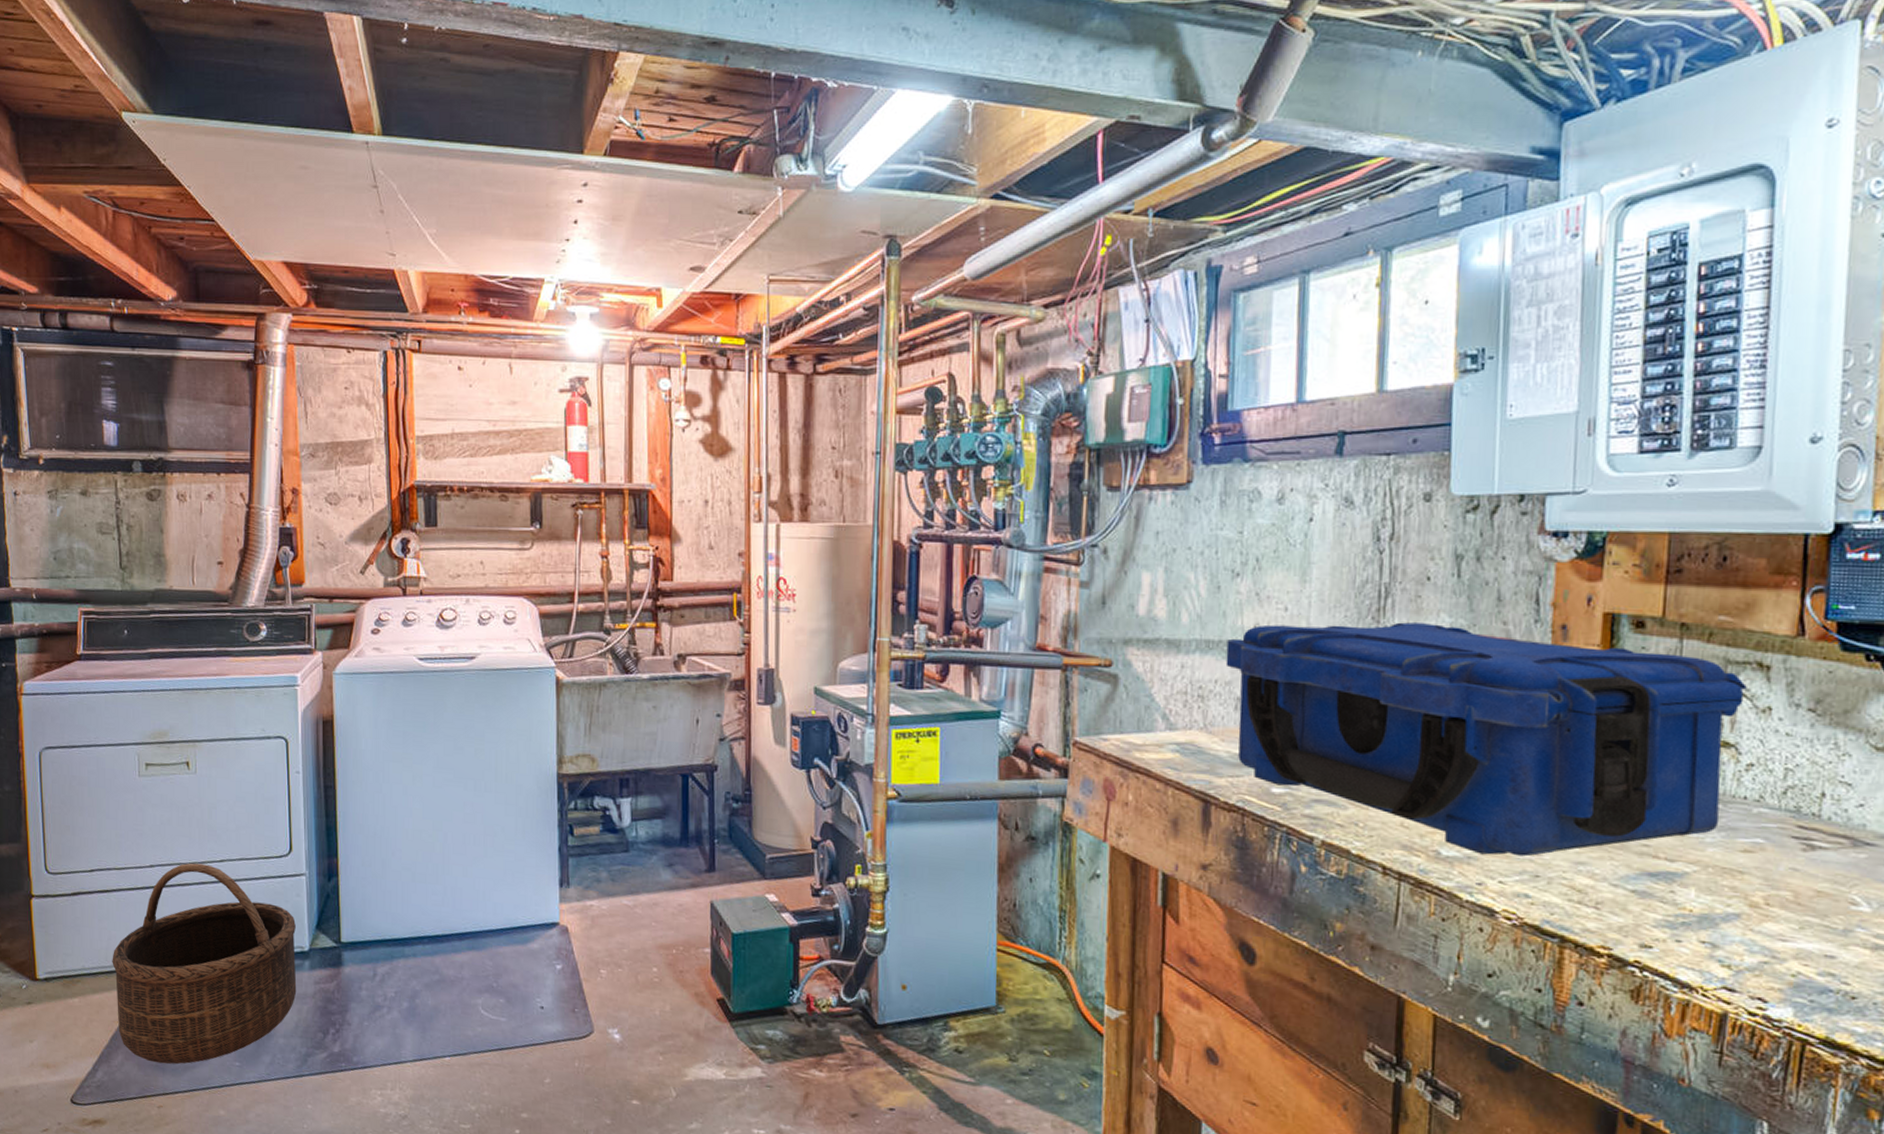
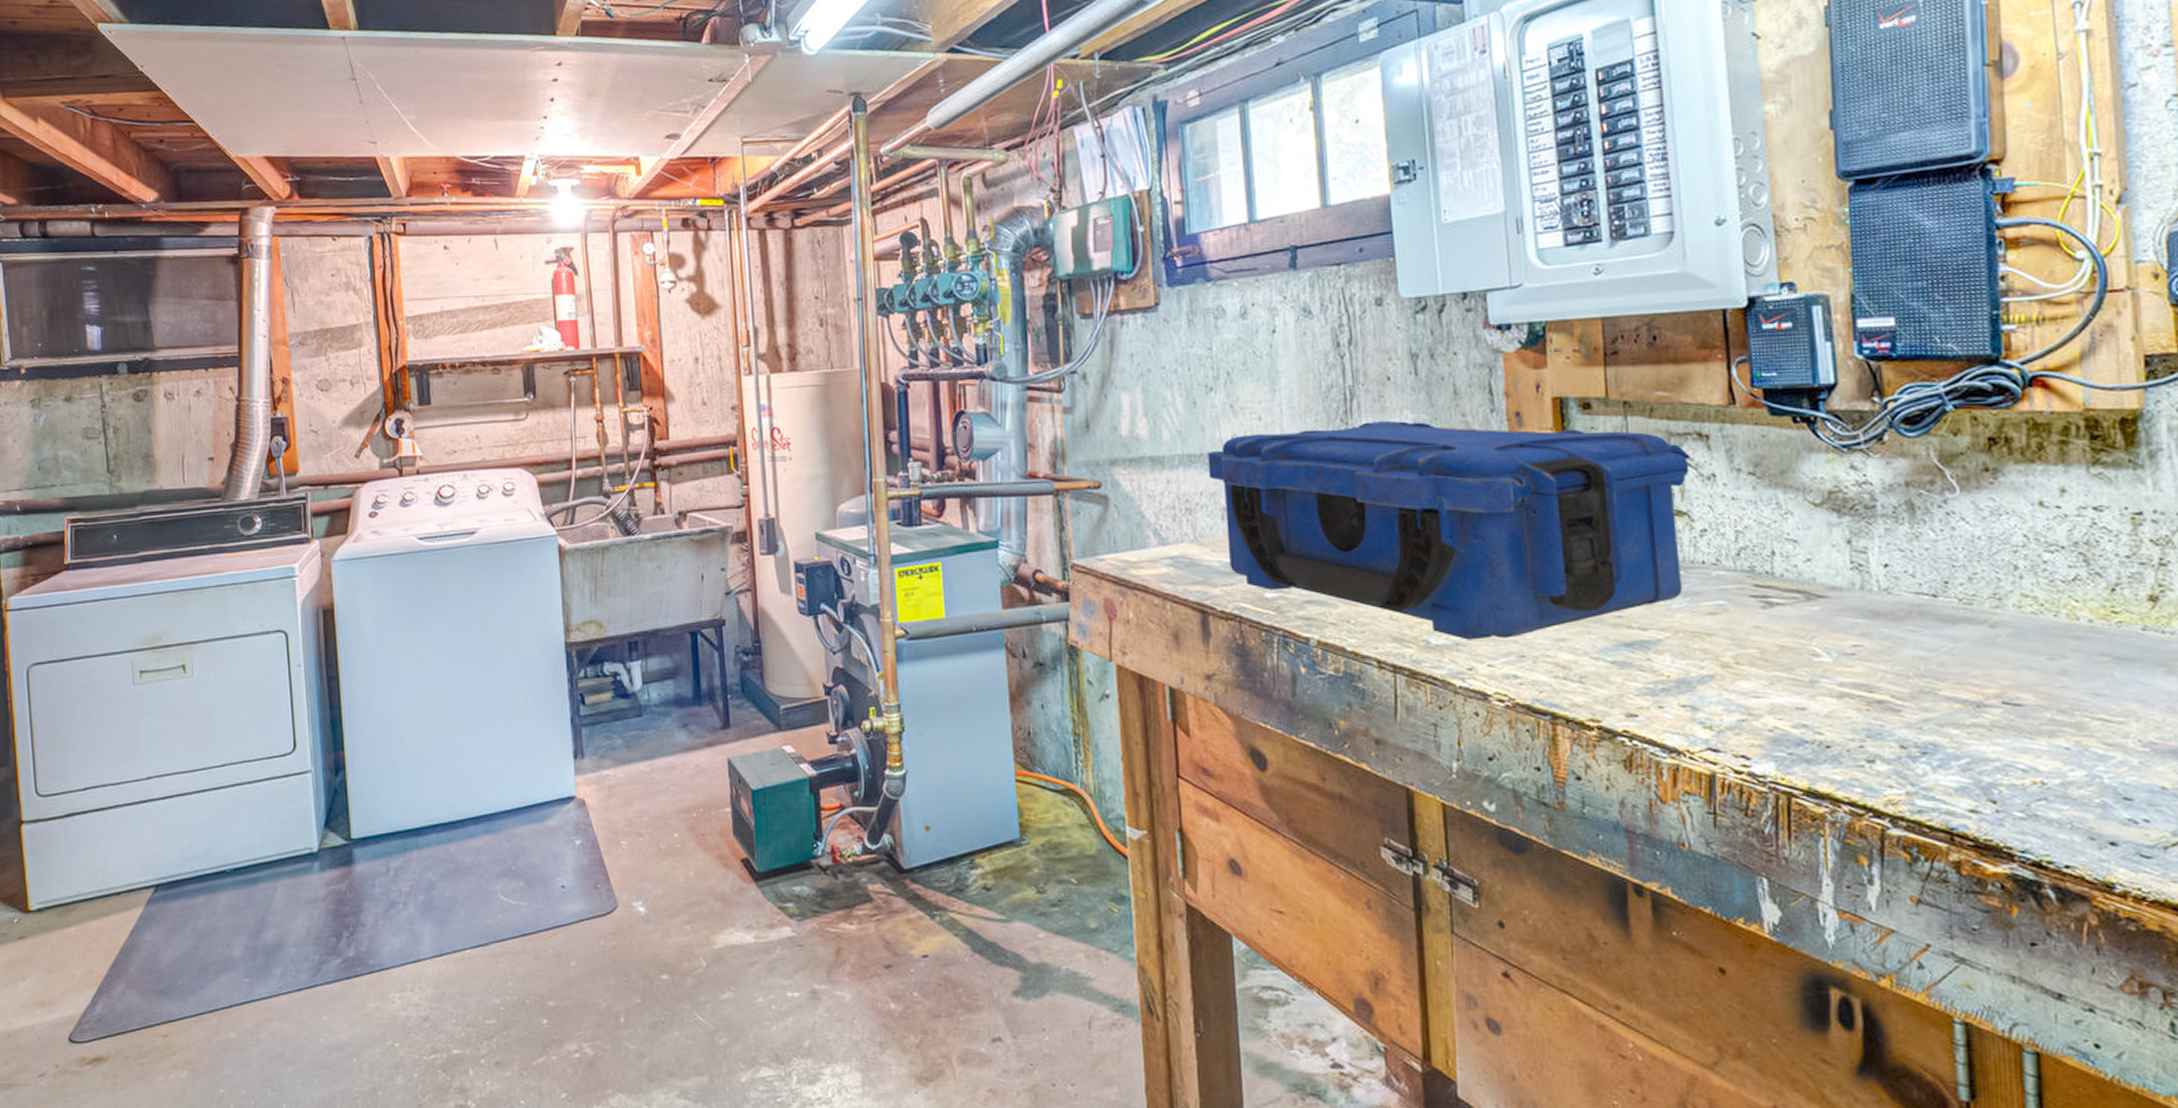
basket: present [112,863,297,1065] -> none [109,770,307,989]

